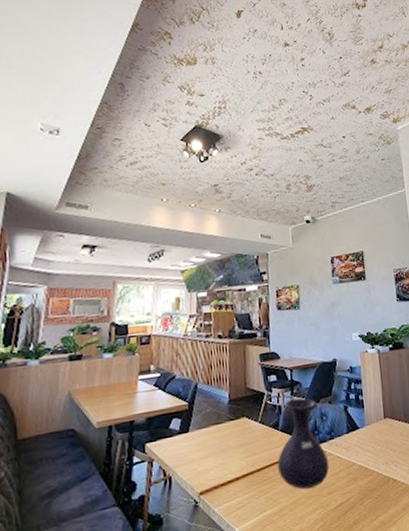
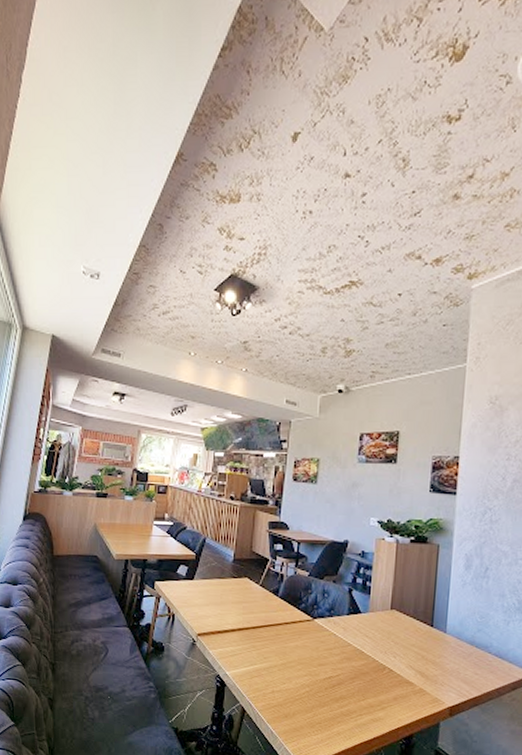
vase: present [277,398,330,490] -> none [273,570,324,656]

